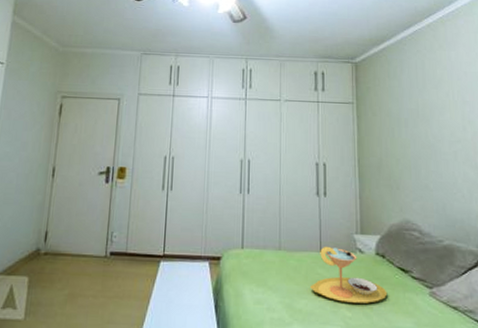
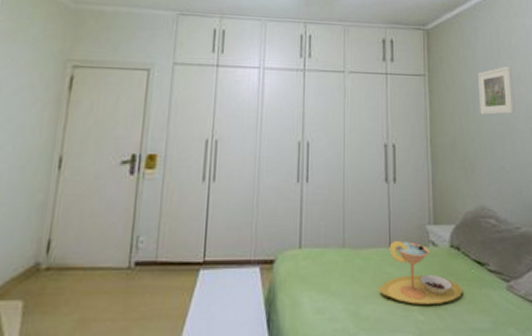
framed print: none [404,94,439,139] -> present [478,66,515,115]

